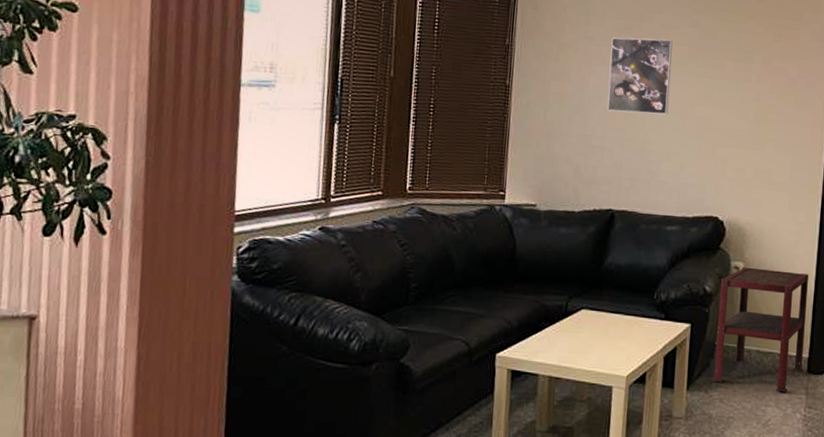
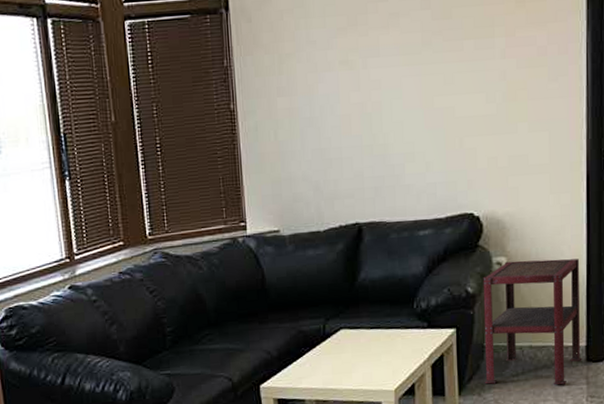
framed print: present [607,37,673,115] -> none [336,28,407,119]

